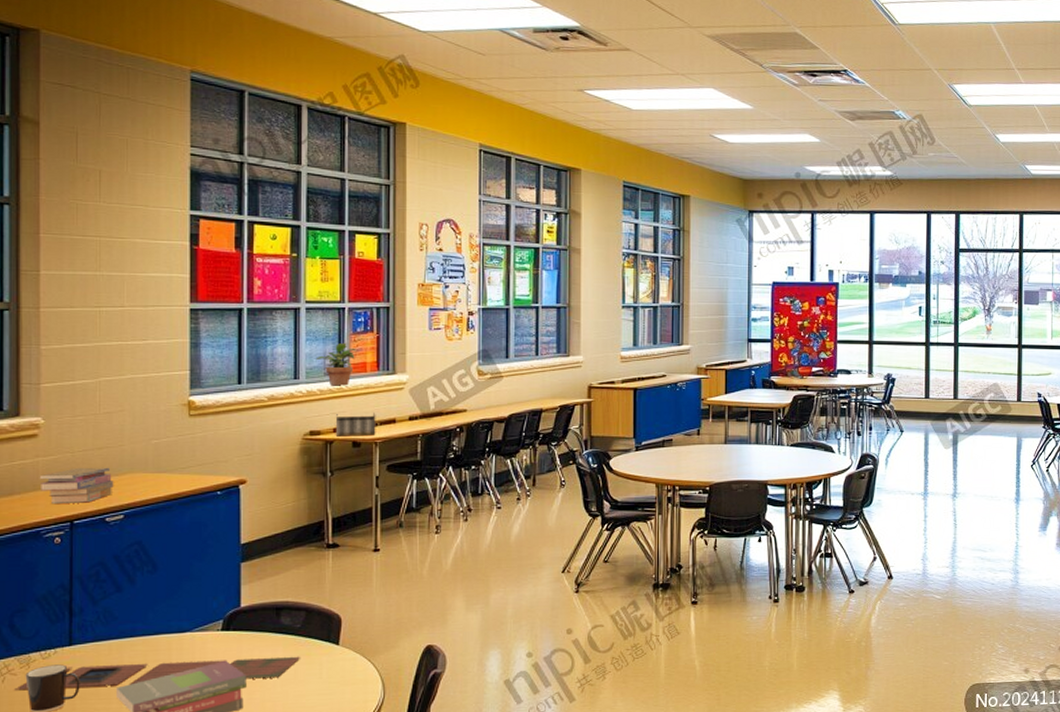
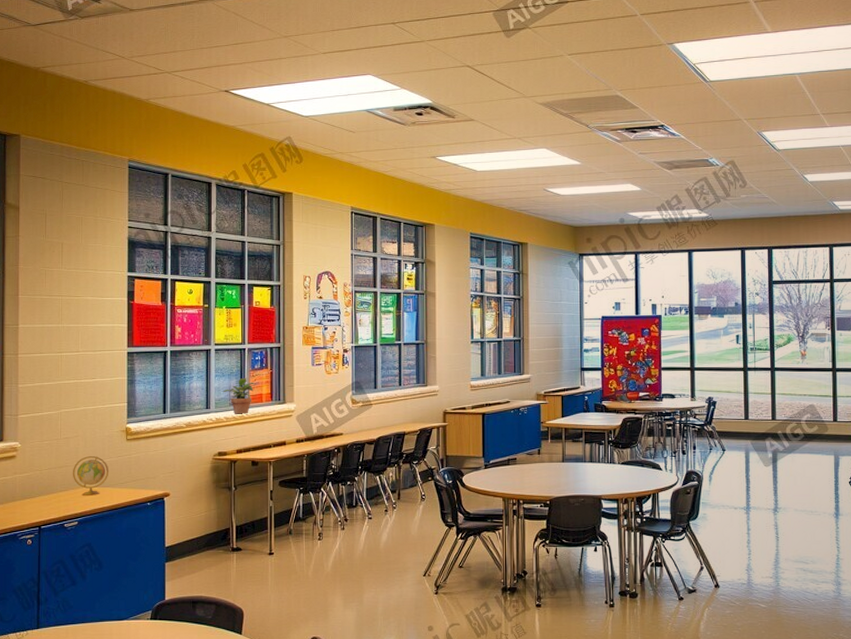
books: present [39,467,114,505] -> none [17,482,71,513]
globe: none [115,435,166,484] -> present [72,456,109,497]
desk organizer: present [335,413,376,437] -> none [238,436,270,457]

